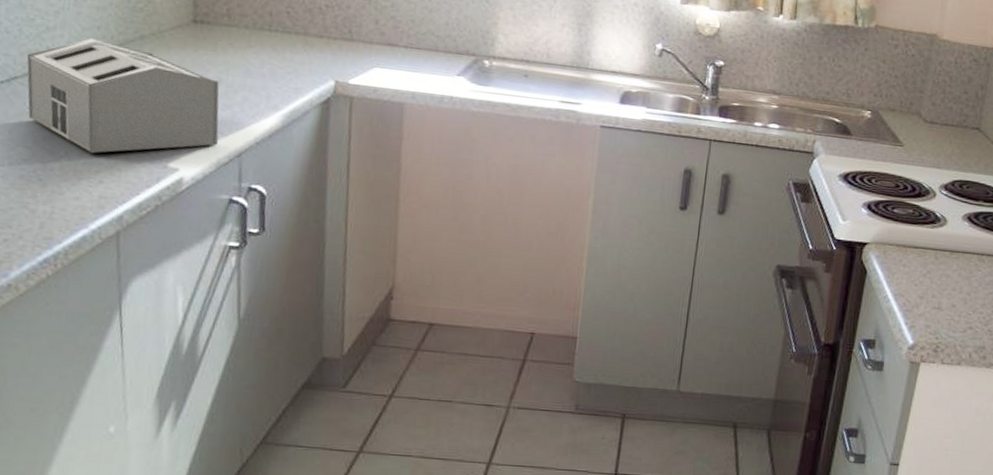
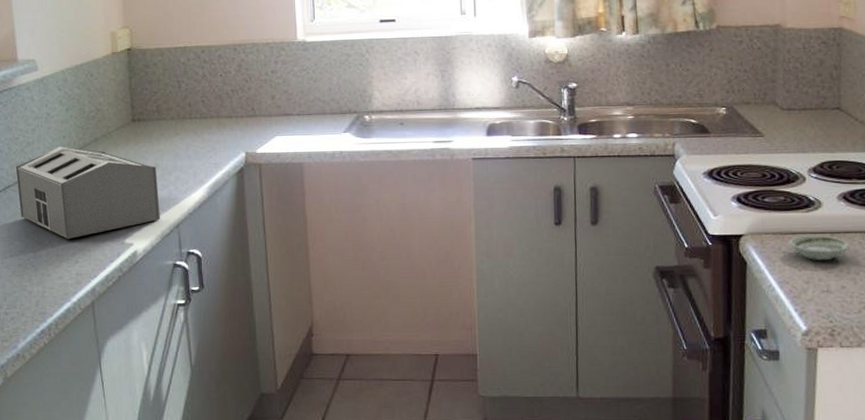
saucer: none [910,250,966,278] -> present [789,234,849,261]

